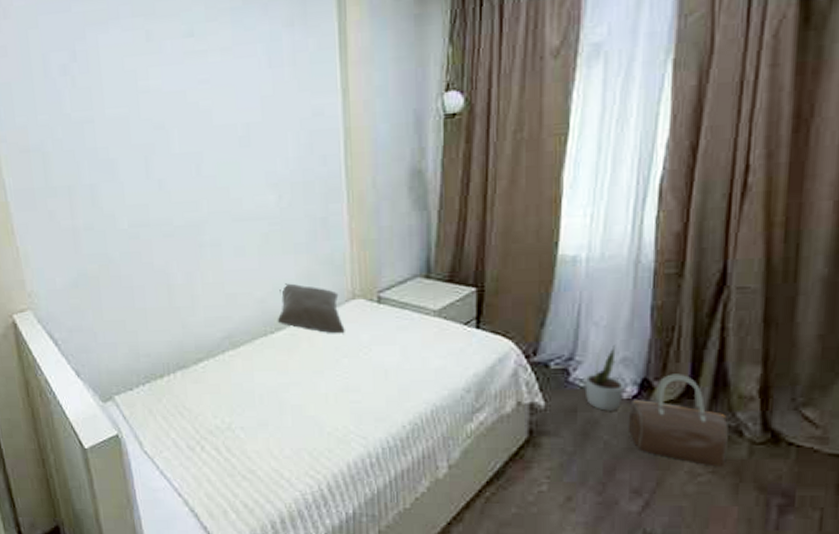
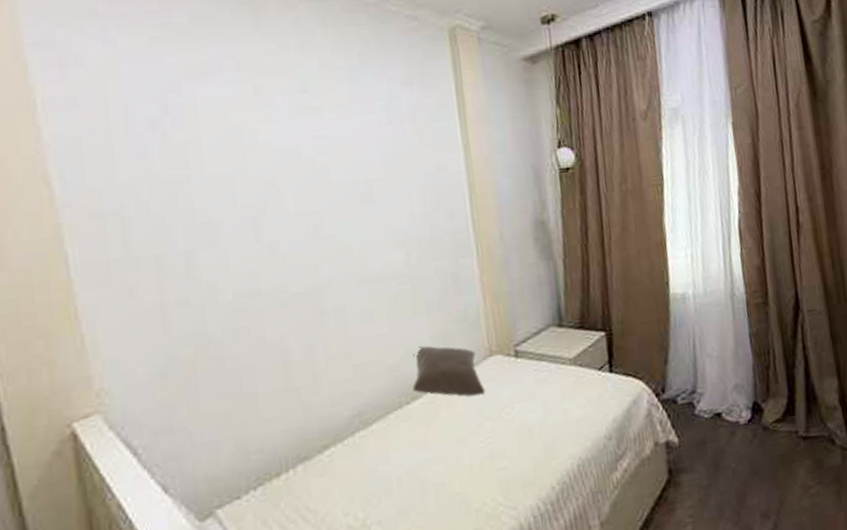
potted plant: present [584,344,625,411] -> none [707,373,741,439]
handbag: present [627,374,729,467] -> none [747,393,828,477]

